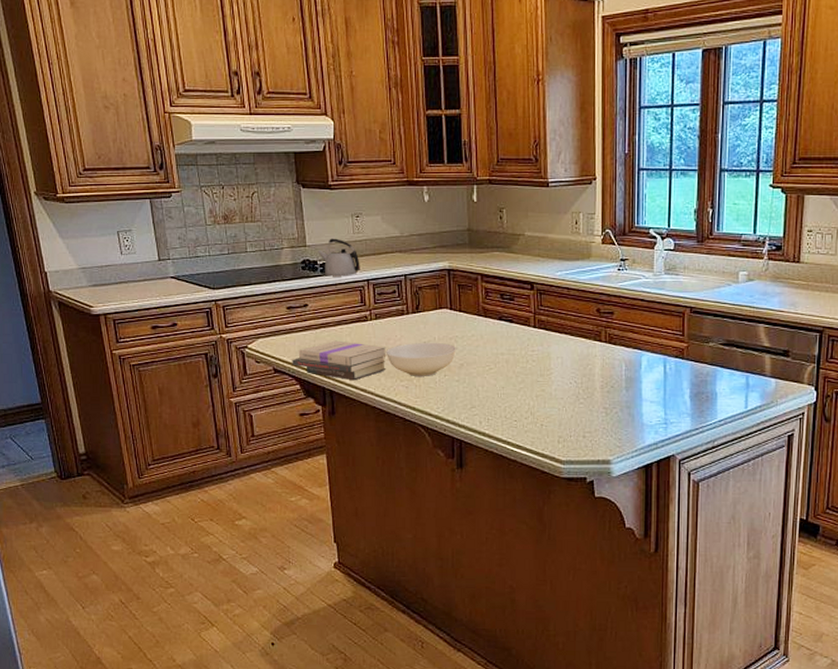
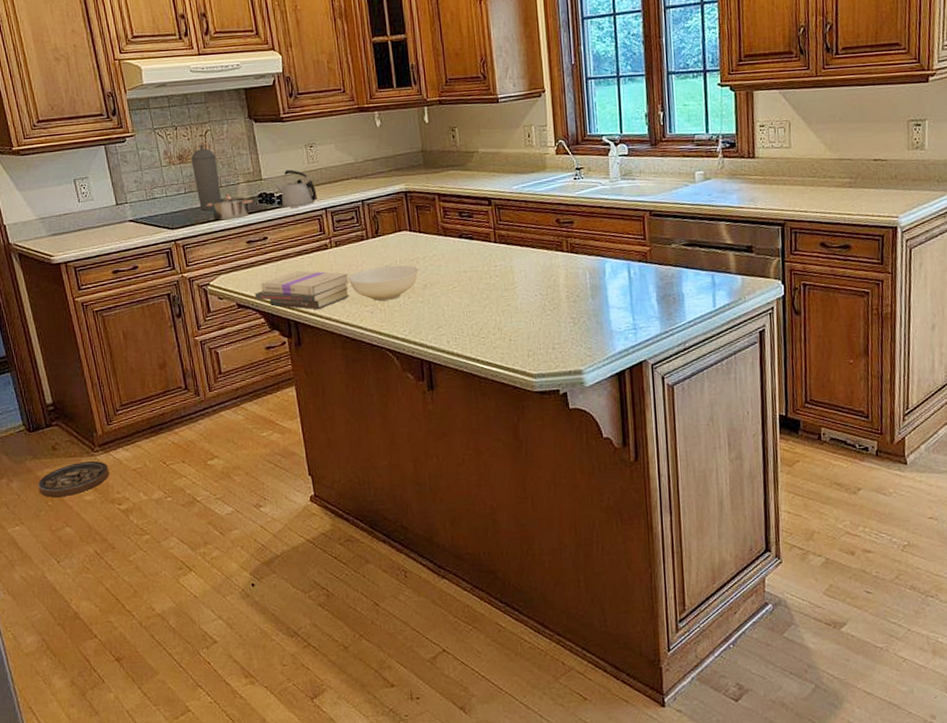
pet bowl: none [67,512,138,546] -> present [38,460,109,498]
canister: none [236,206,264,274] -> present [191,145,221,212]
cooking pot: none [248,257,296,284] -> present [205,193,254,221]

